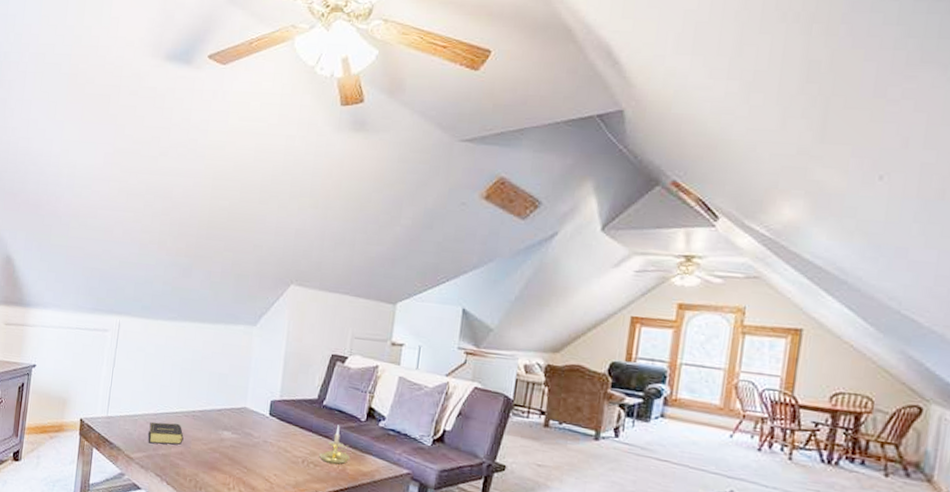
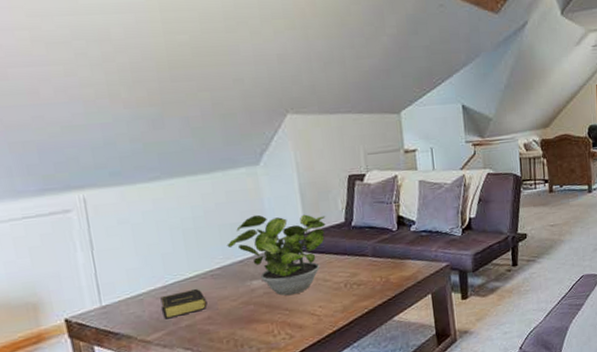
potted plant: none [212,370,302,456] -> present [227,214,326,296]
candle holder: present [318,425,350,465] -> none [359,241,390,280]

